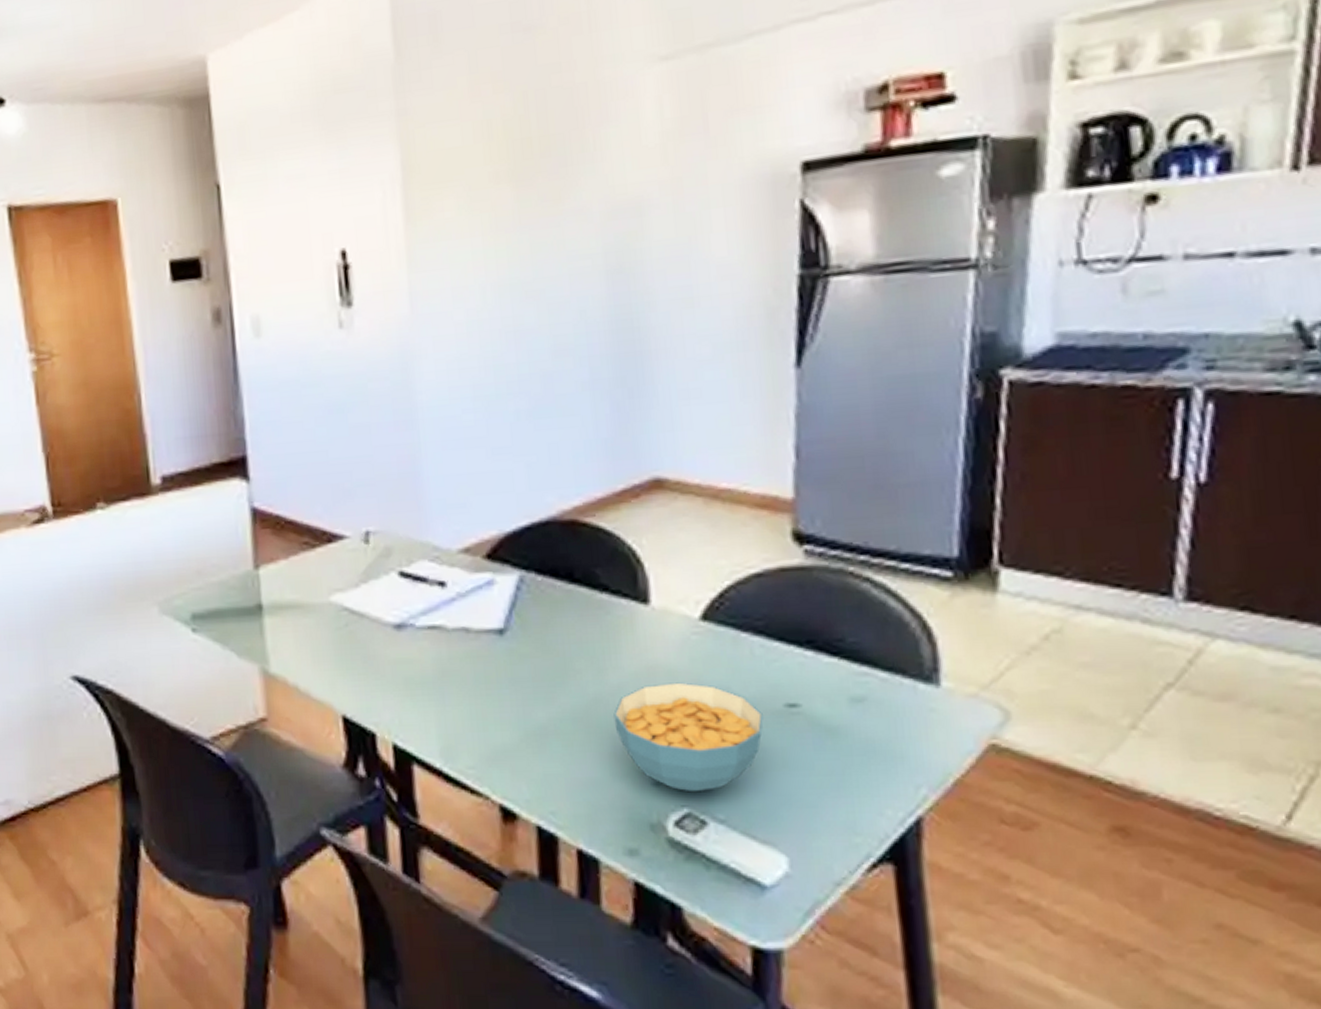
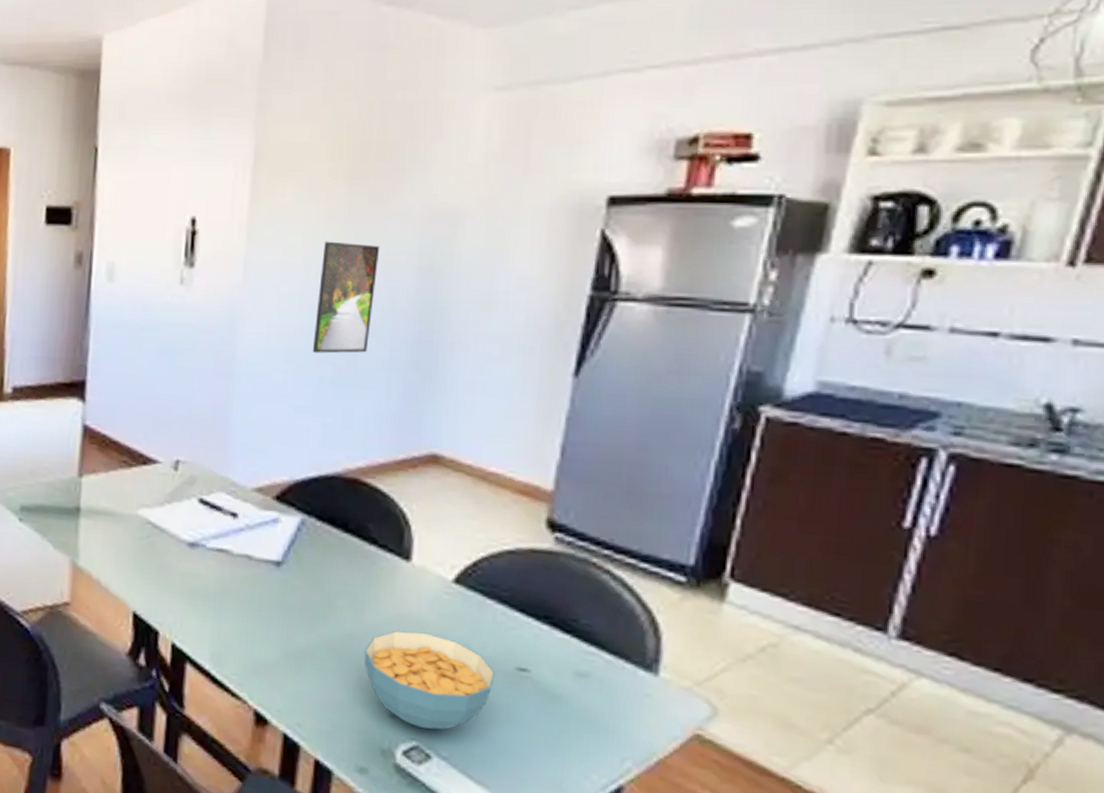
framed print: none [496,252,564,384] -> present [312,241,380,354]

